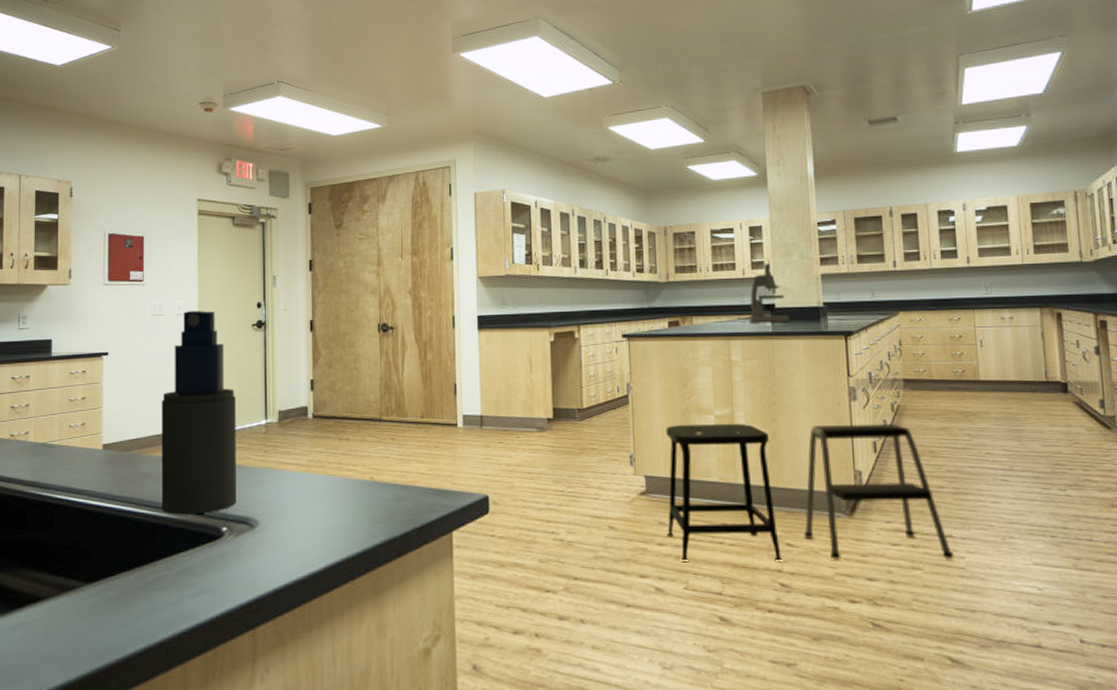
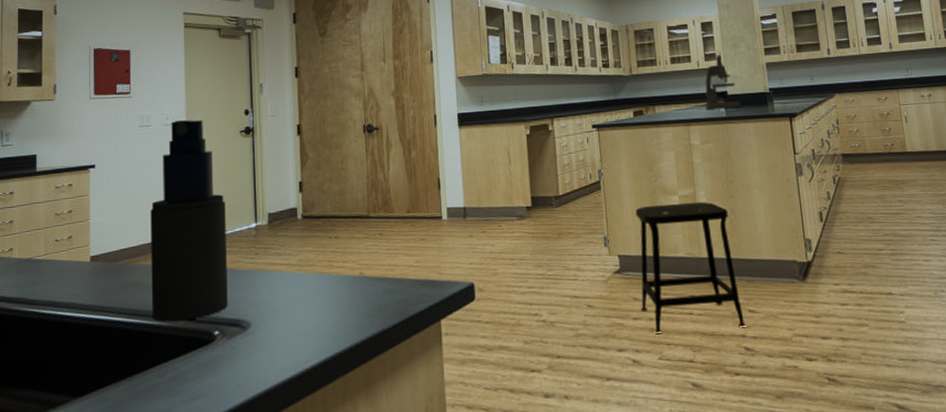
step stool: present [803,423,955,560] -> none [763,194,895,322]

